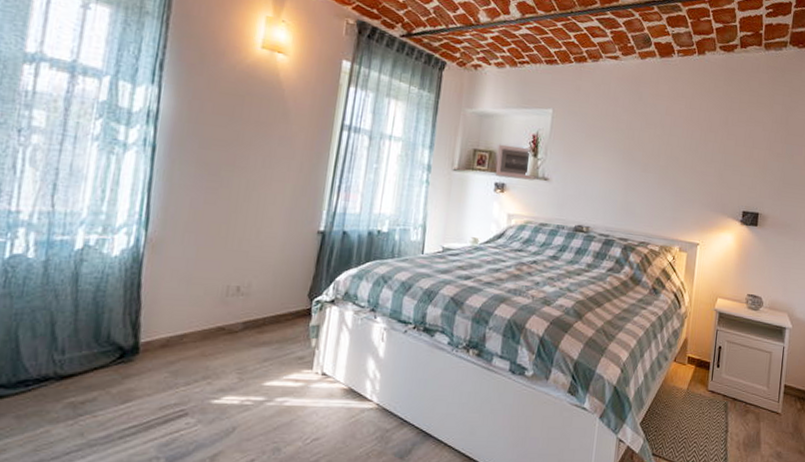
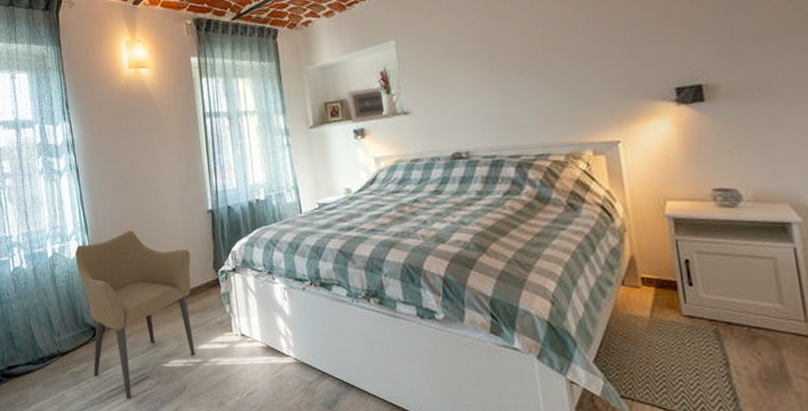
armchair: none [104,236,284,440] -> present [75,231,195,399]

